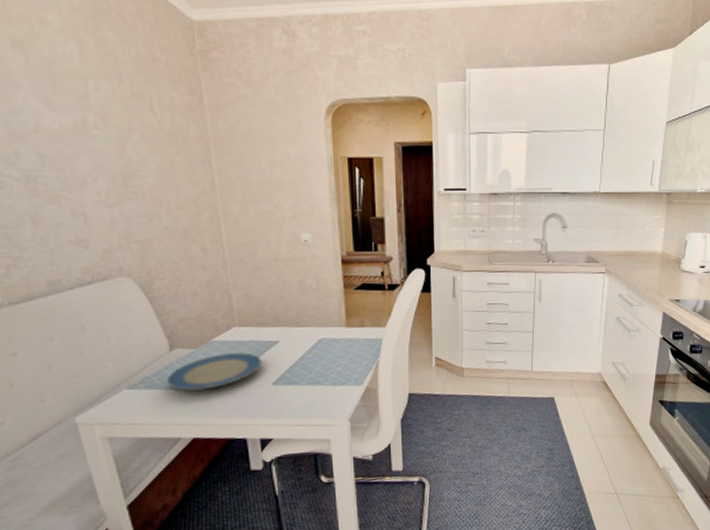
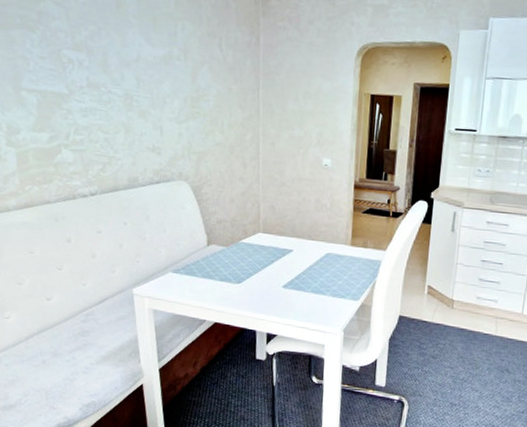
plate: present [167,352,262,391] -> none [202,254,277,283]

